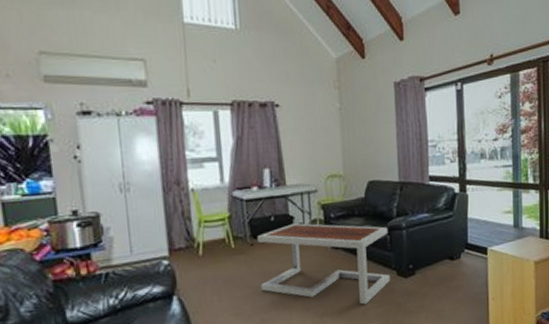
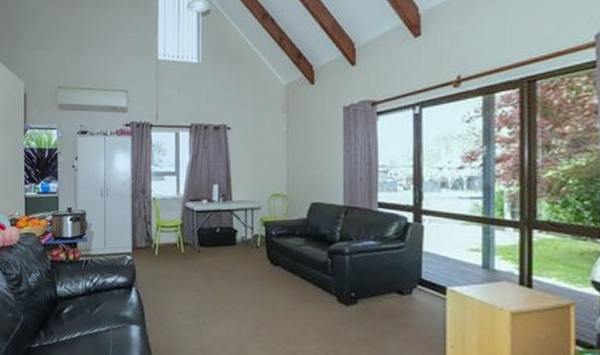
coffee table: present [257,223,391,305] -> none [204,237,330,326]

